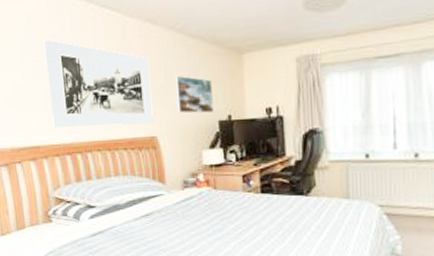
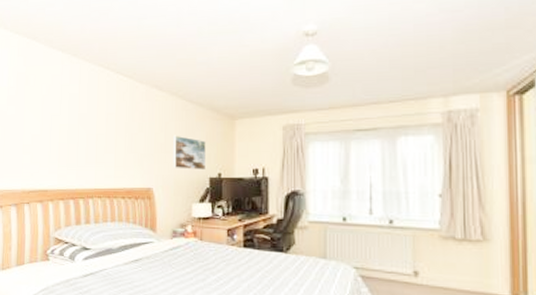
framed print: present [44,39,154,128] -> none [62,98,152,176]

